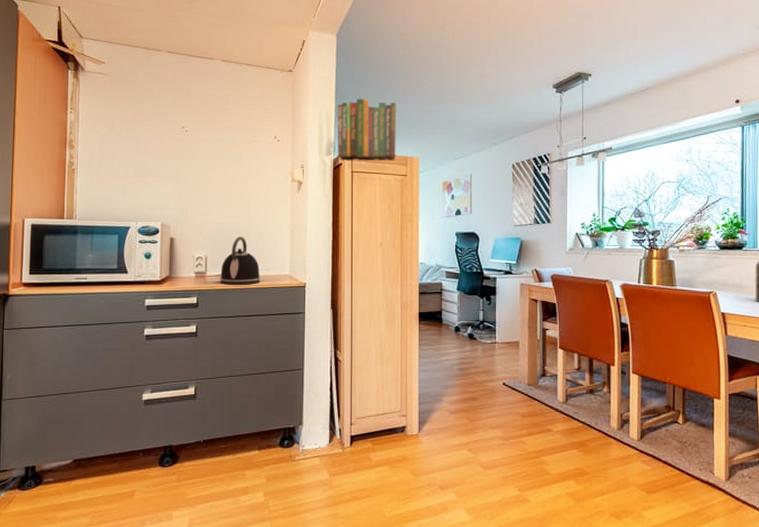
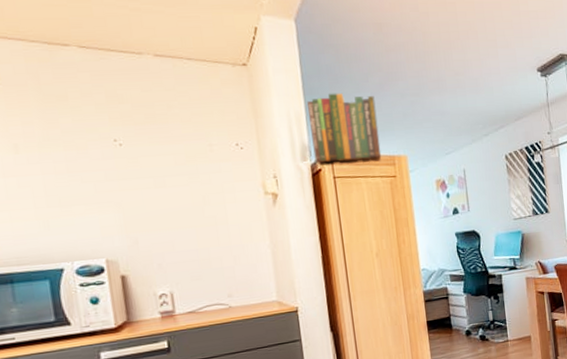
kettle: present [219,237,260,286] -> none [192,264,244,323]

